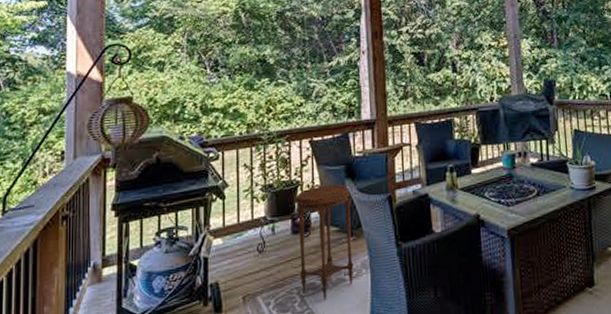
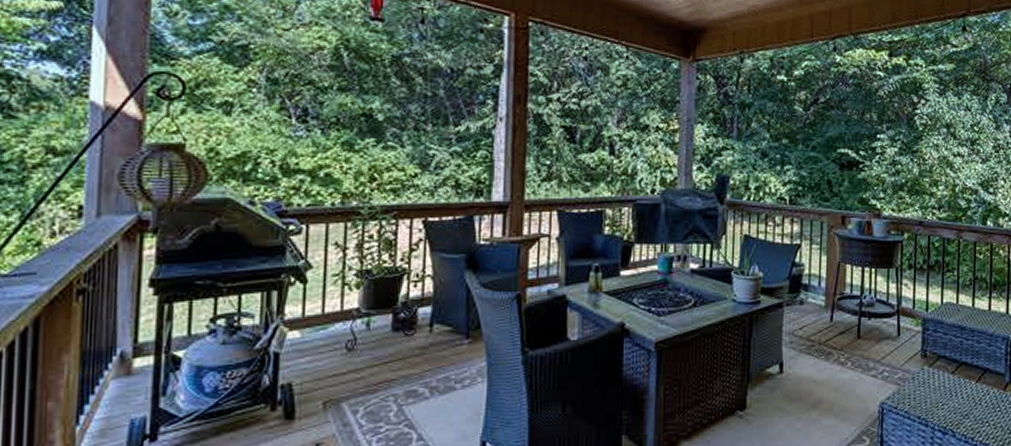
side table: present [294,184,354,301] -> none [397,276,472,411]

